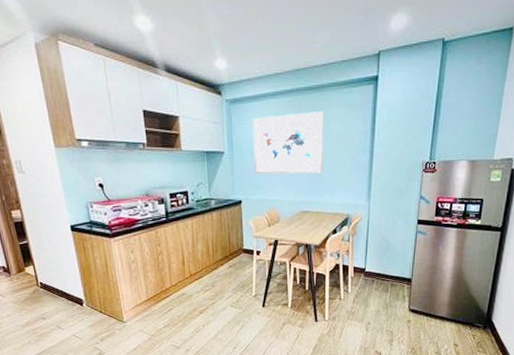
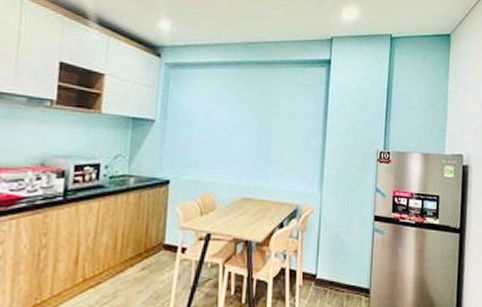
wall art: present [252,111,324,174] -> none [190,85,274,155]

